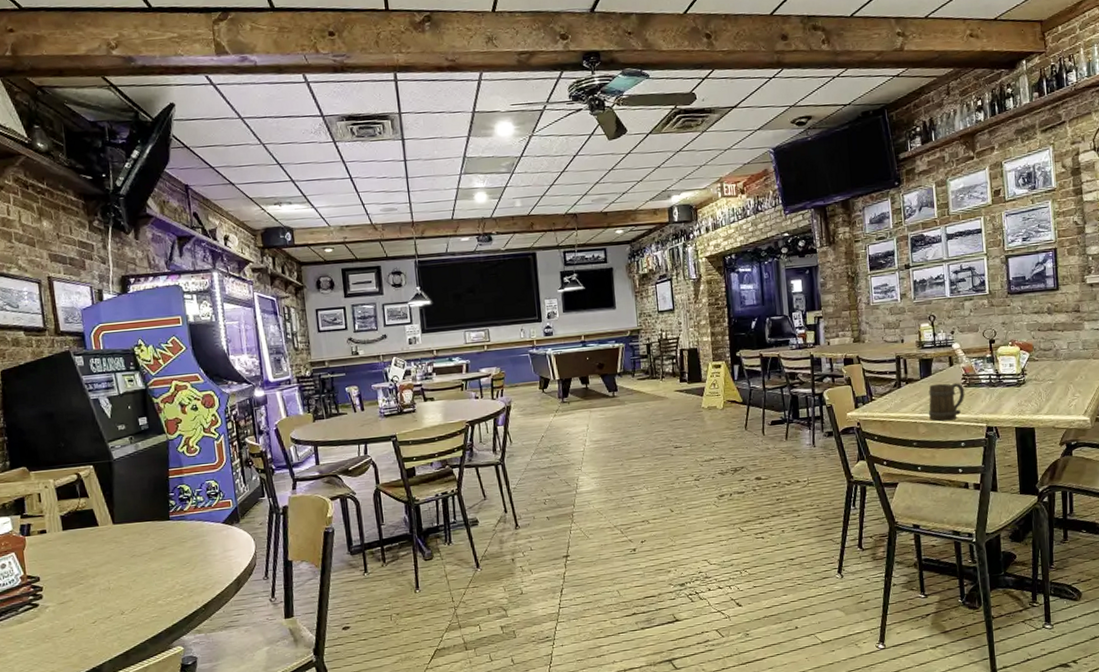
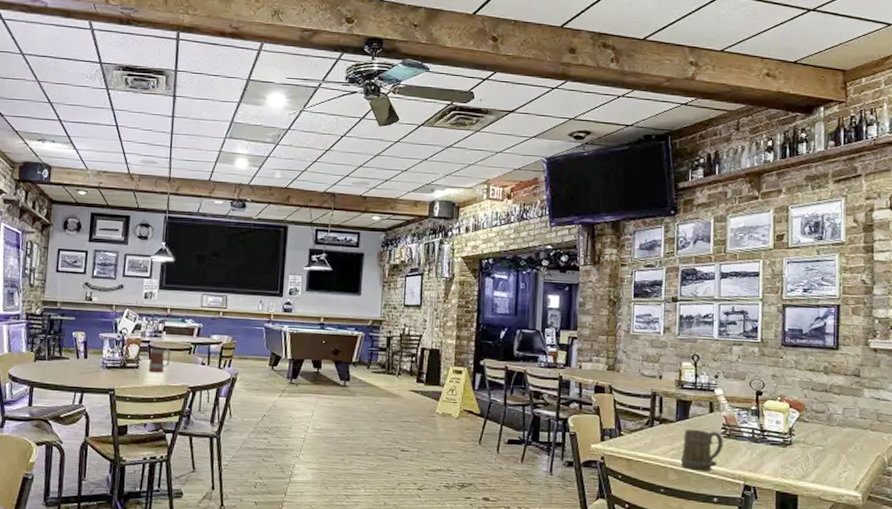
beer mug: none [424,388,445,414] -> present [148,347,171,373]

